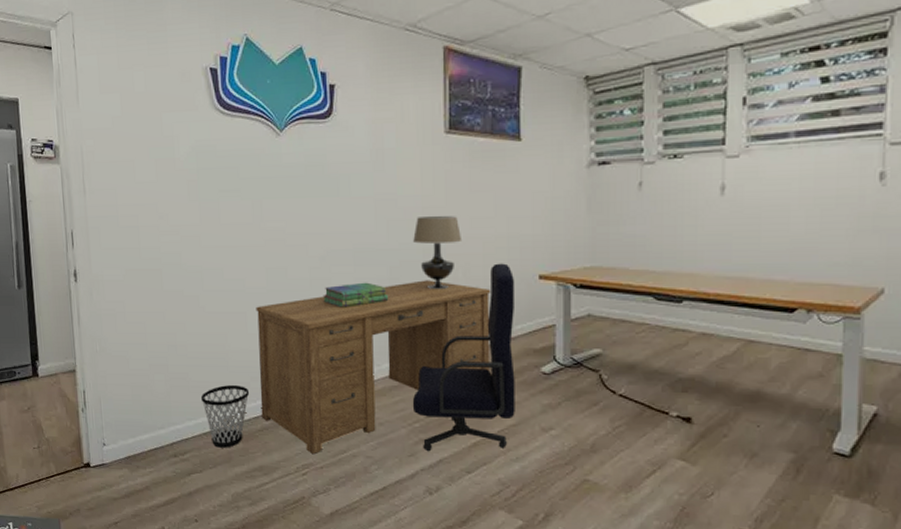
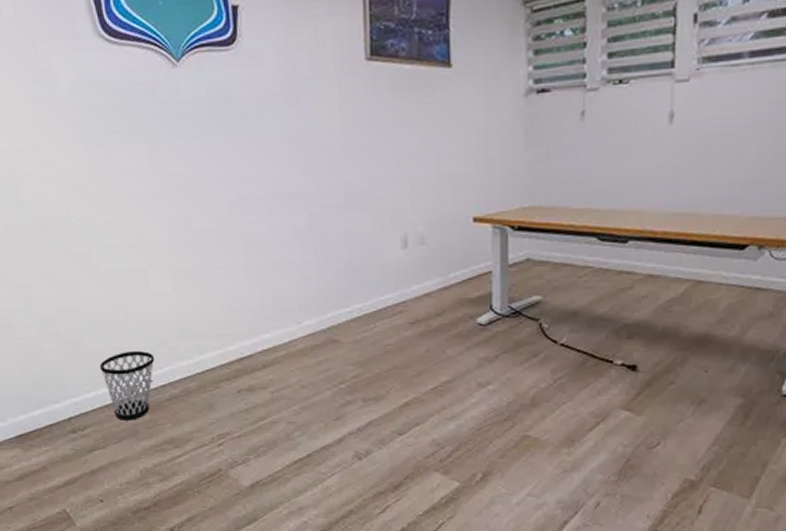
desk: present [256,280,491,455] -> none [157,227,421,423]
stack of books: present [323,282,389,308] -> none [233,231,308,261]
office chair: present [412,263,515,452] -> none [337,205,450,414]
table lamp: present [413,216,463,290] -> none [333,154,388,238]

